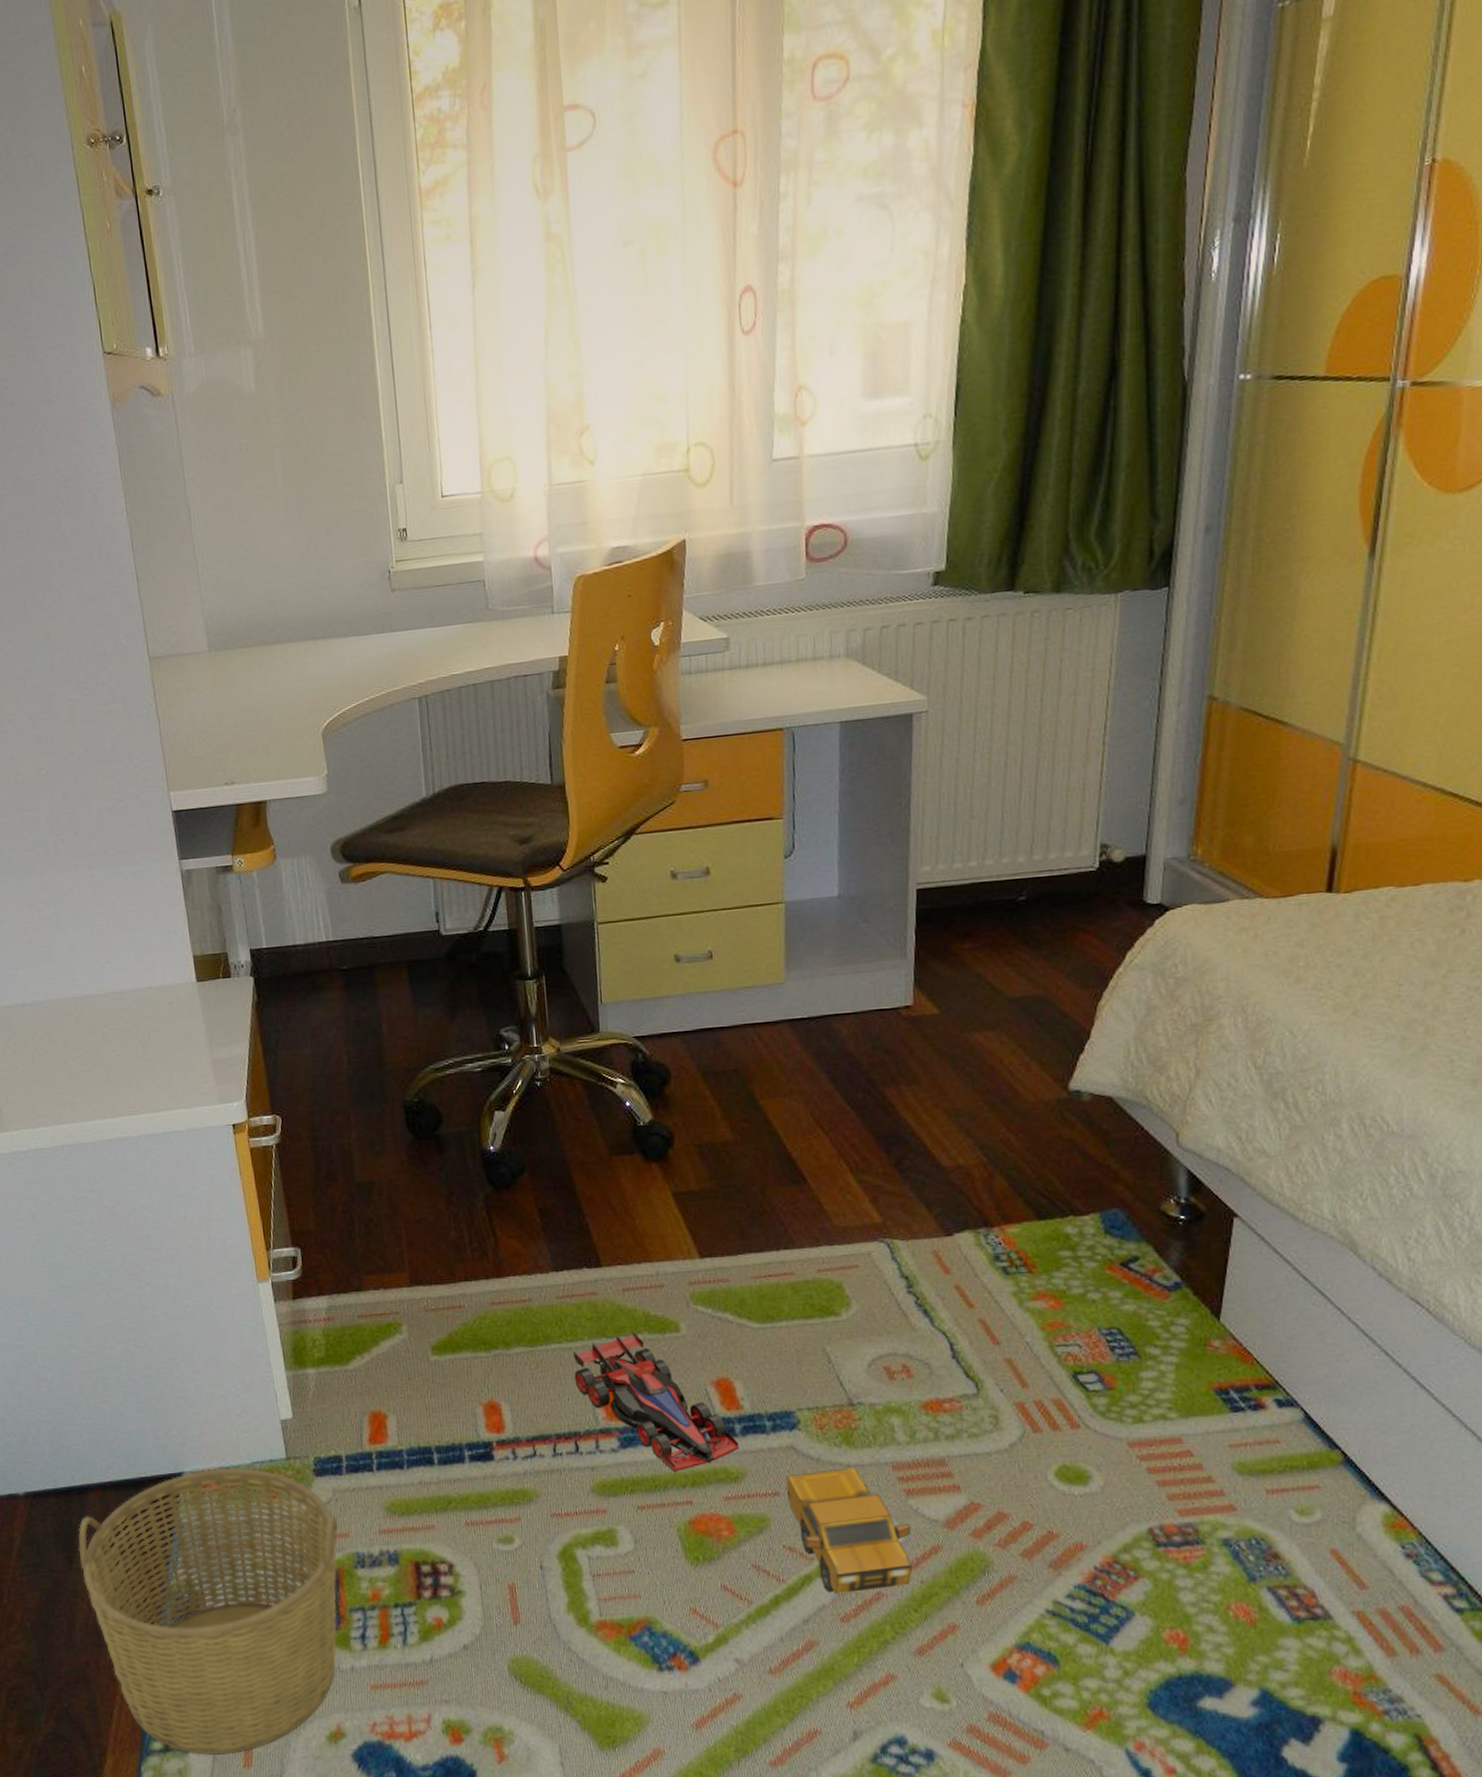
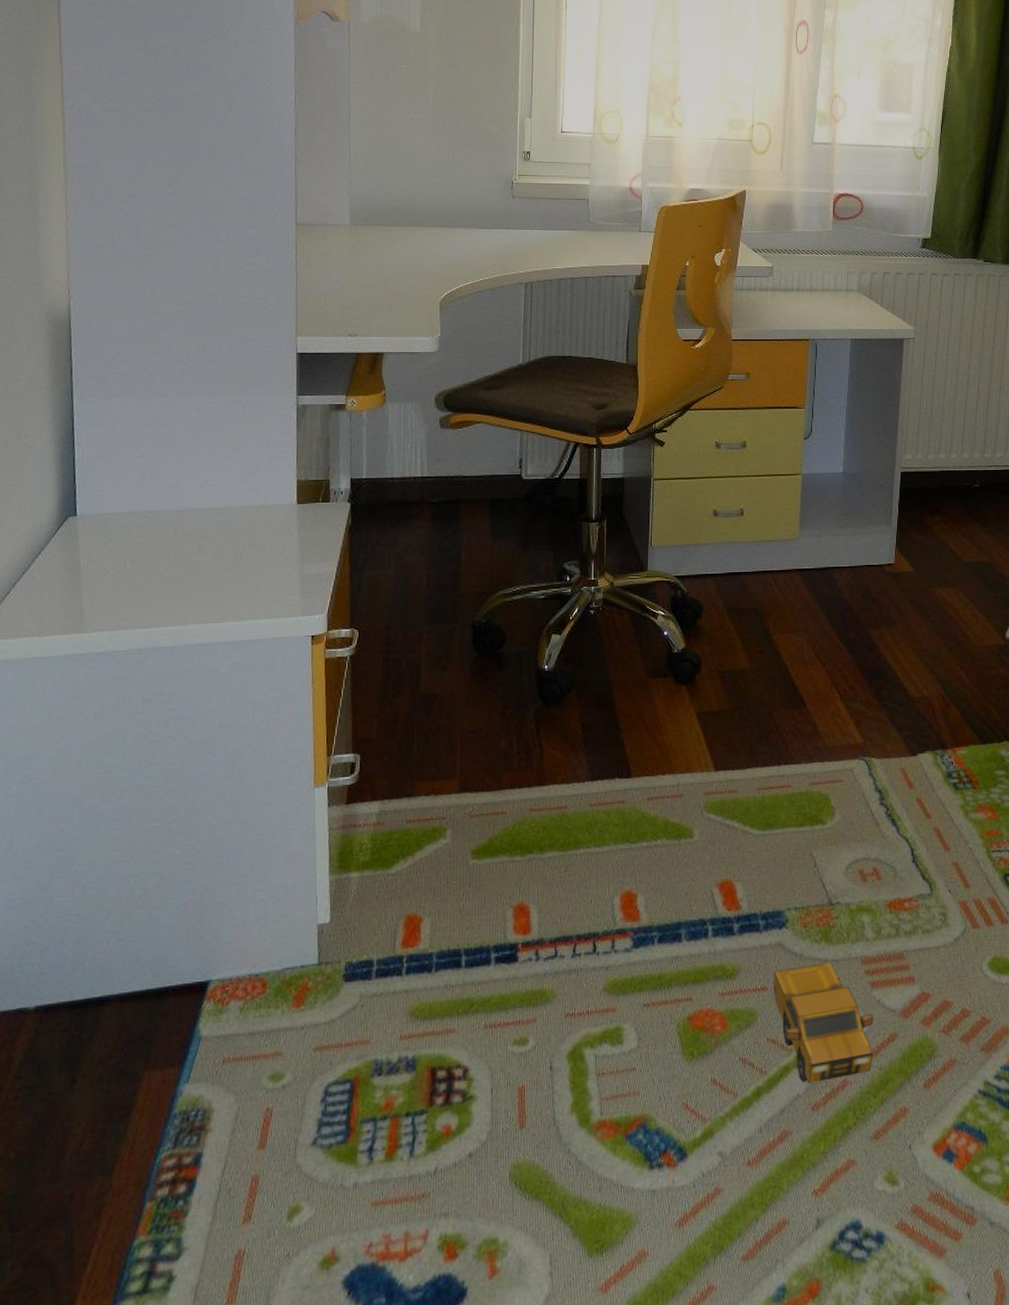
basket: present [78,1468,339,1755] -> none [83,974,361,1294]
toy car: present [573,1332,739,1473] -> none [598,838,736,970]

